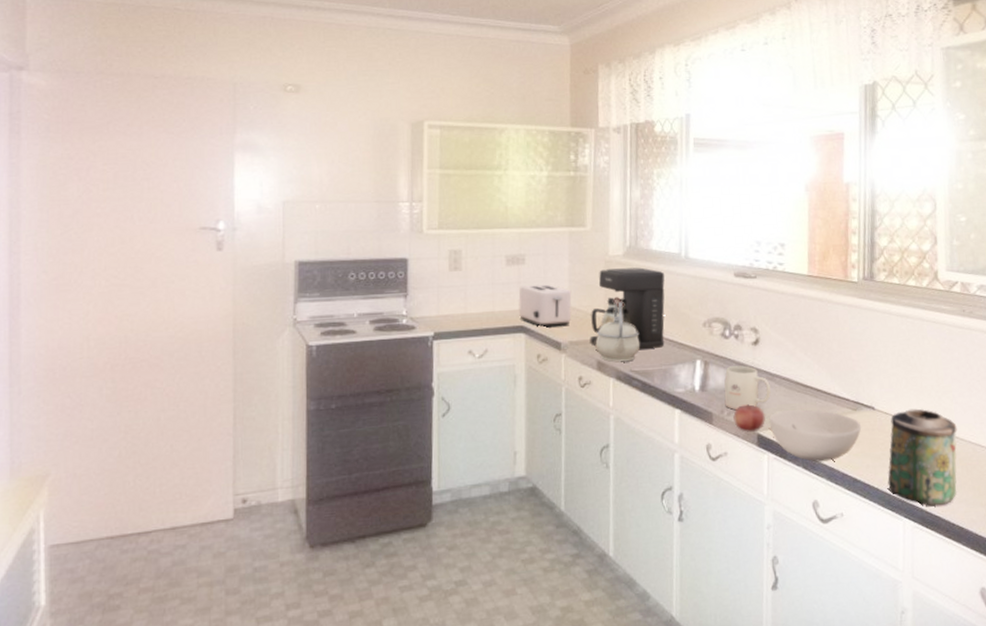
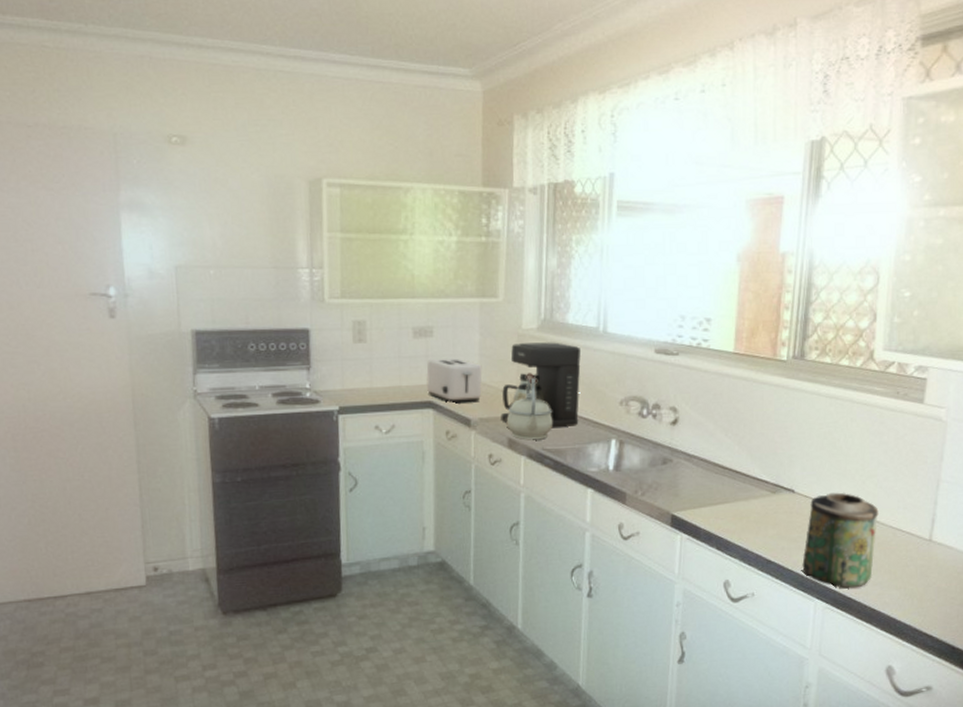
mug: present [724,365,771,411] -> none [639,446,687,491]
fruit: present [733,404,766,432] -> none [647,485,681,513]
bowl: present [769,409,862,463] -> none [684,490,780,544]

